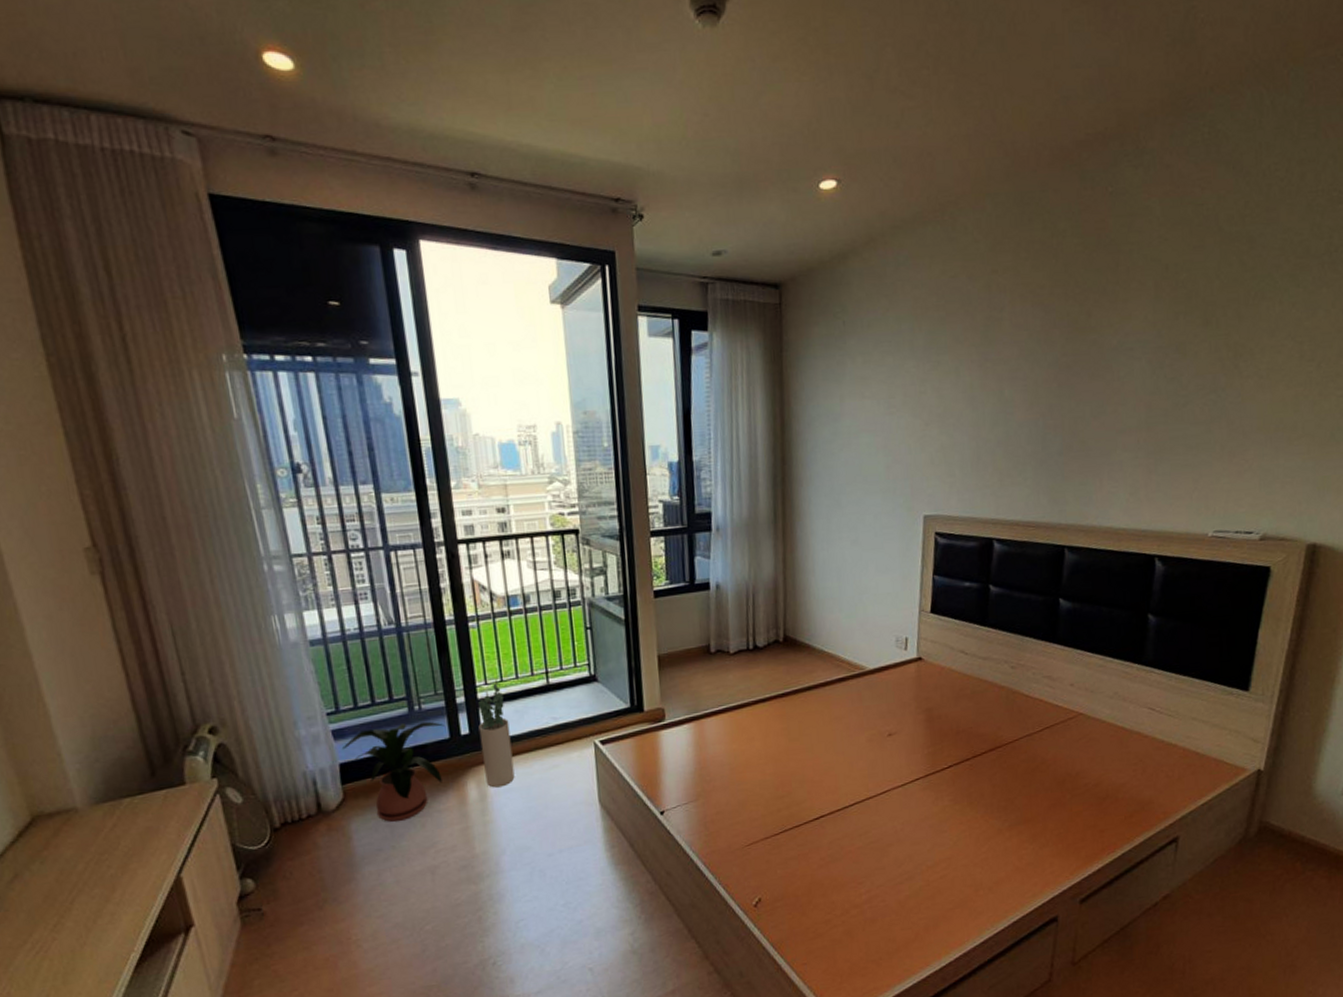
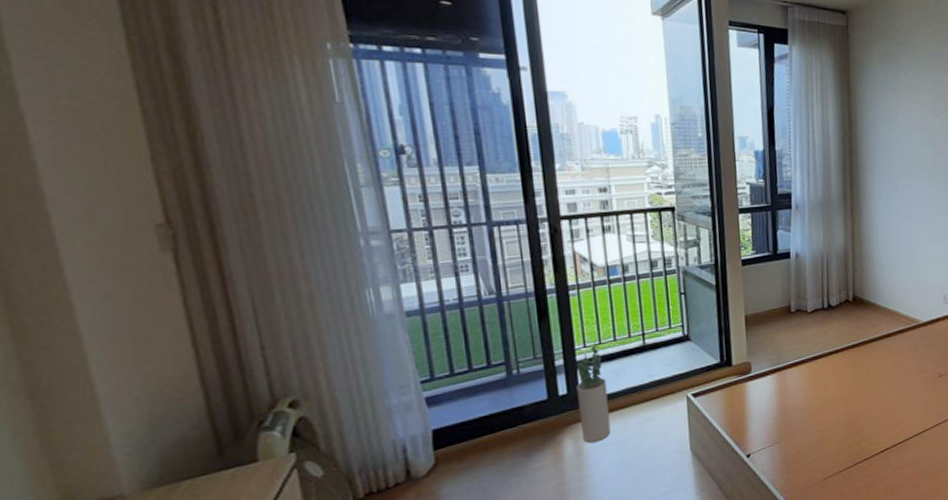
house plant: present [341,721,444,823] -> none [435,384,543,484]

